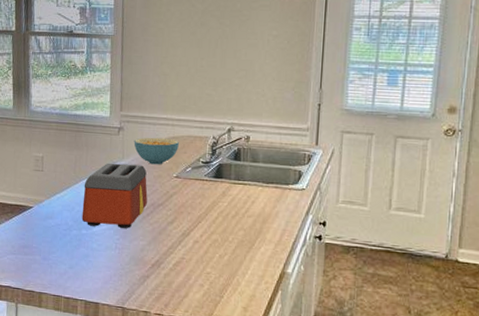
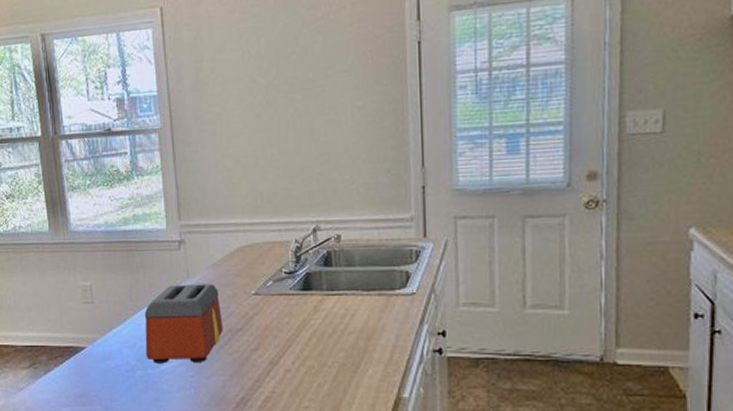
cereal bowl: present [134,137,179,165] -> none [199,247,254,282]

